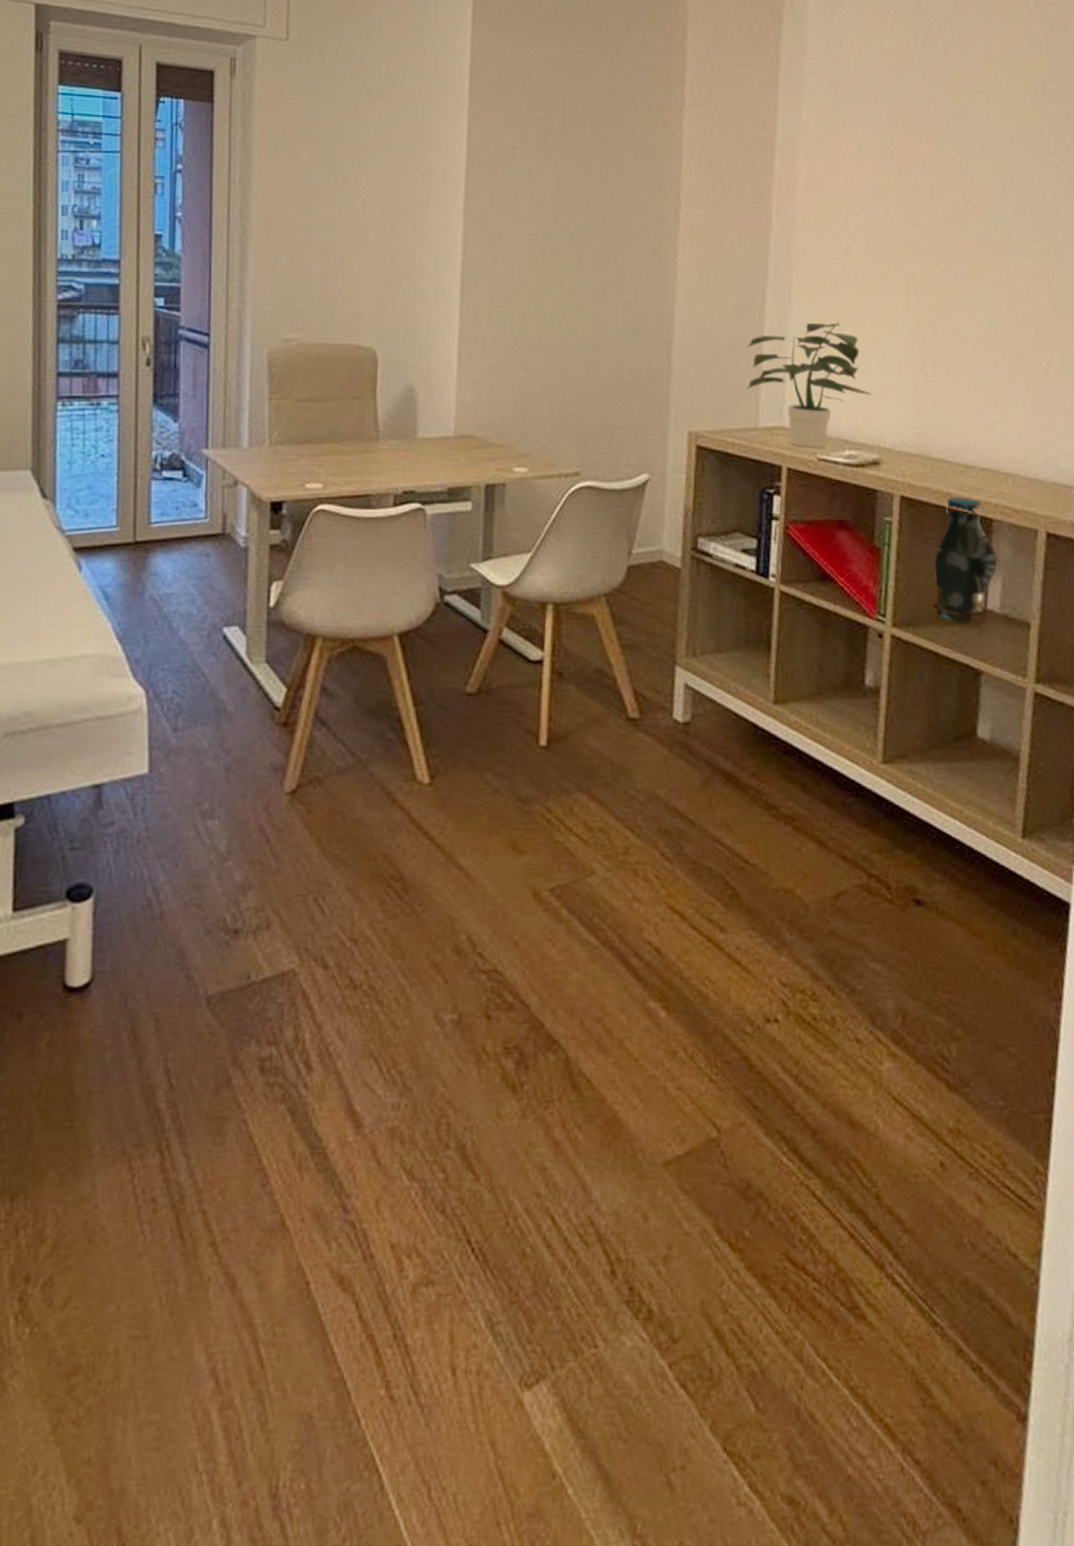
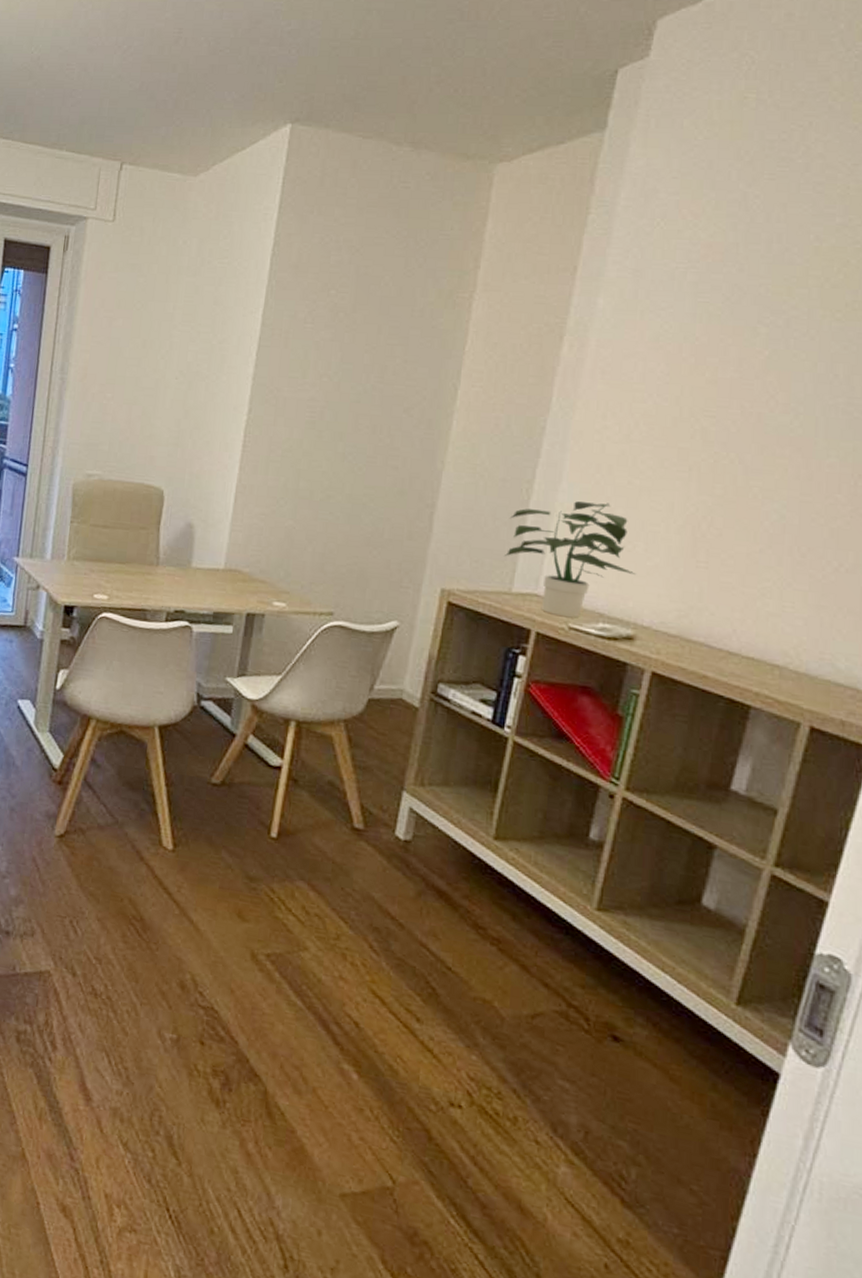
vase: present [929,497,998,623] -> none [668,679,750,799]

